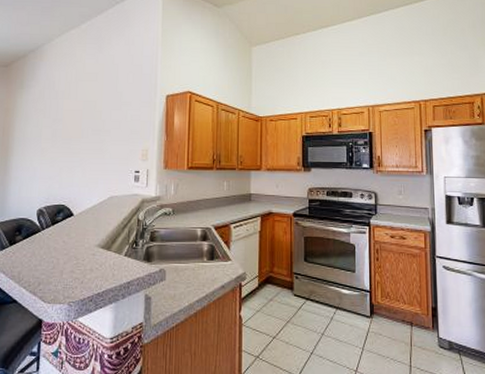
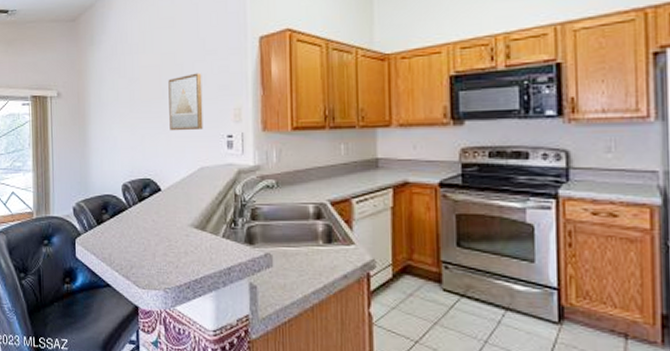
wall art: none [86,119,117,166] -> present [168,72,203,131]

